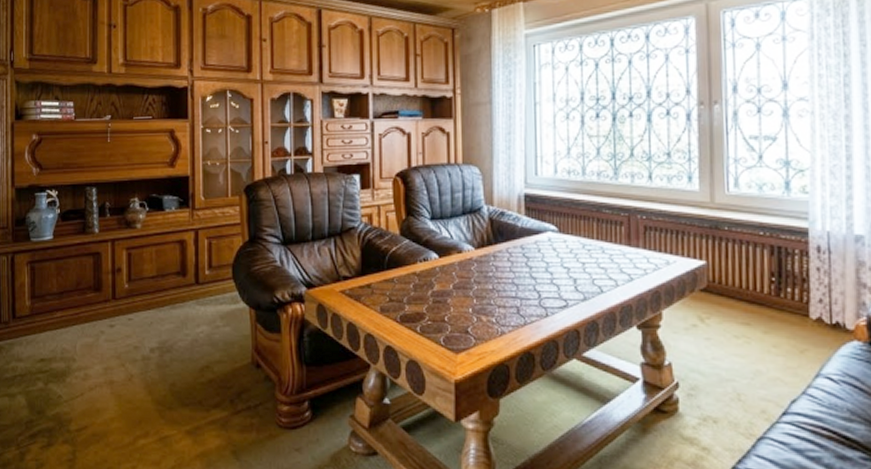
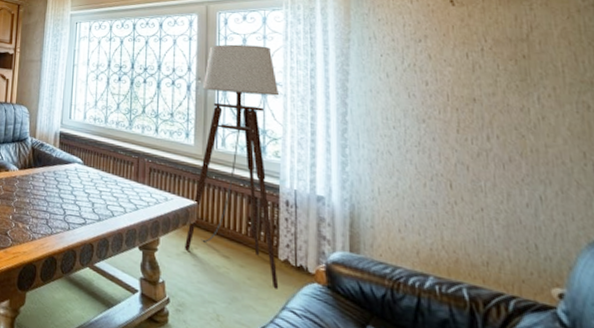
floor lamp: none [694,50,812,354] -> present [185,44,280,289]

